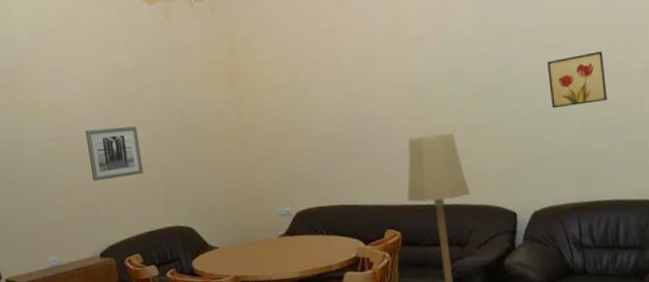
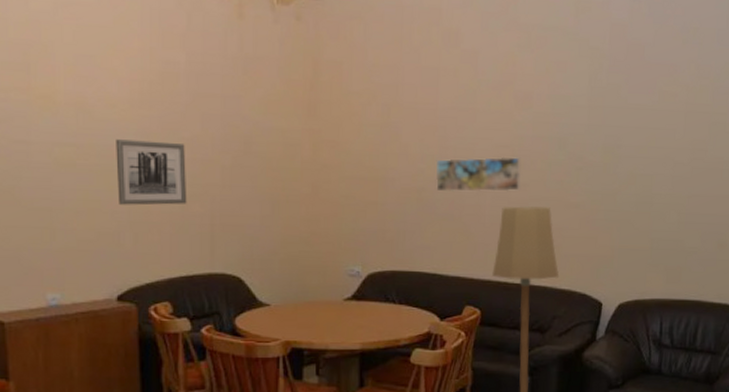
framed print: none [344,93,423,133] -> present [436,156,522,192]
wall art: present [547,51,607,109] -> none [652,143,708,197]

